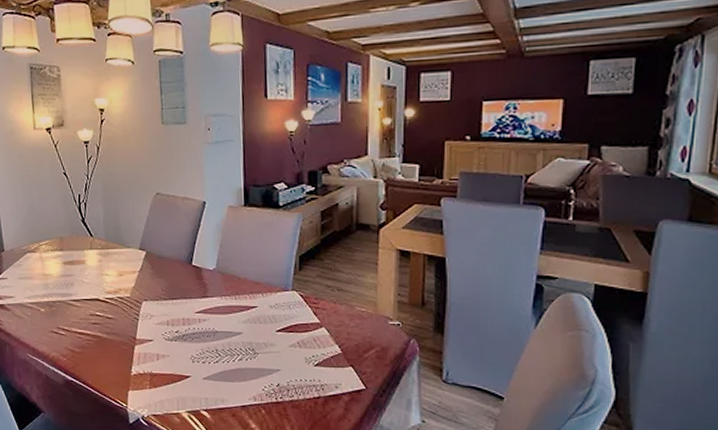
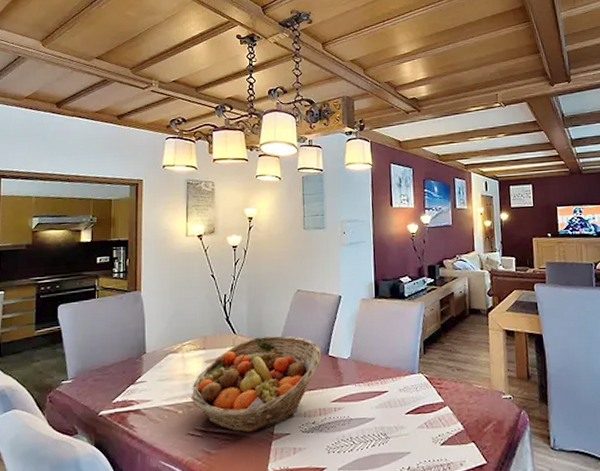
fruit basket: none [52,241,184,335] -> present [191,335,322,433]

